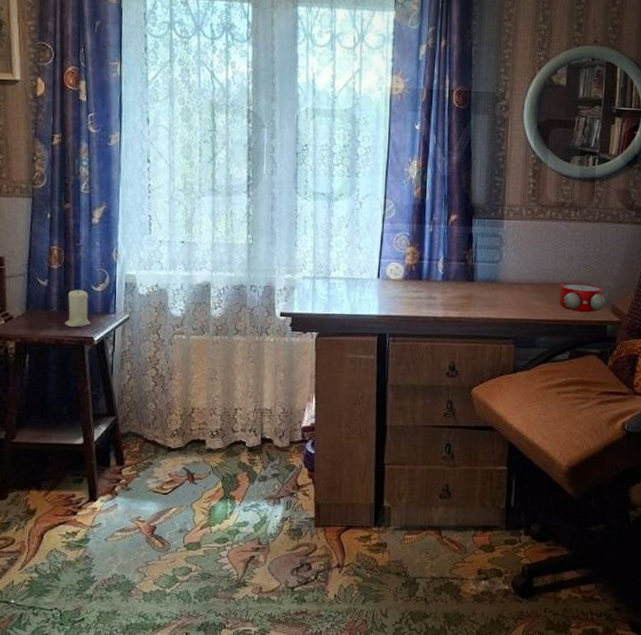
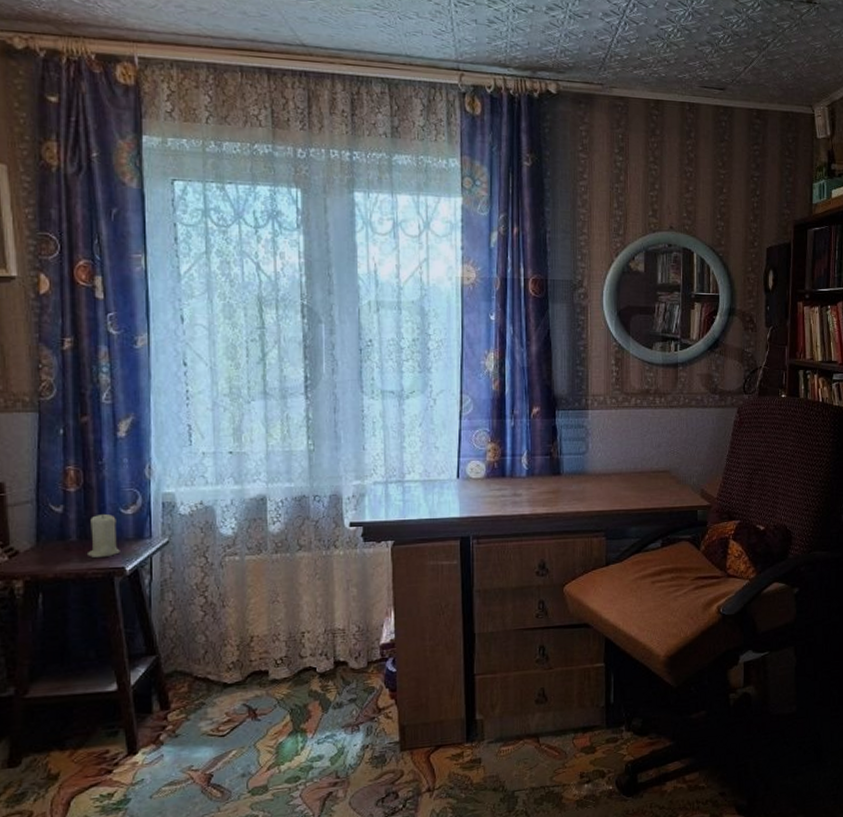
alarm clock: present [558,282,606,312] -> none [648,469,695,498]

